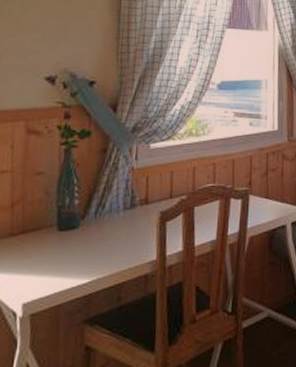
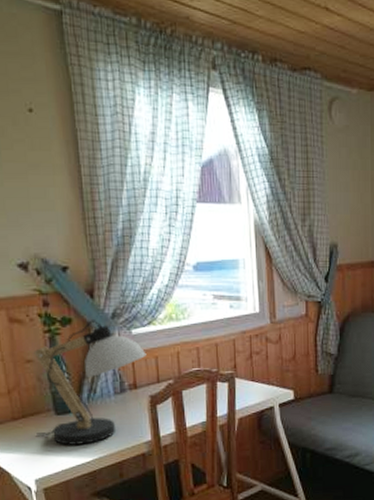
desk lamp: none [34,133,162,265] -> present [34,320,147,445]

